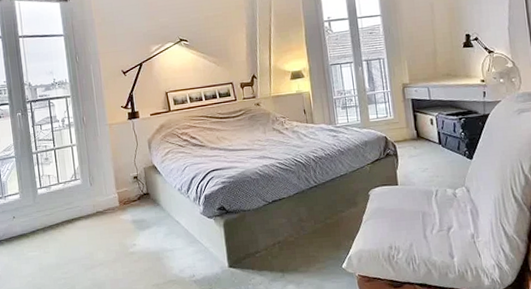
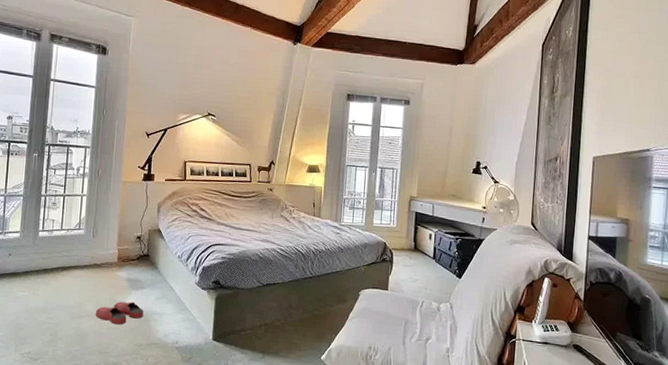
slippers: none [107,242,155,269] -> present [95,302,144,325]

